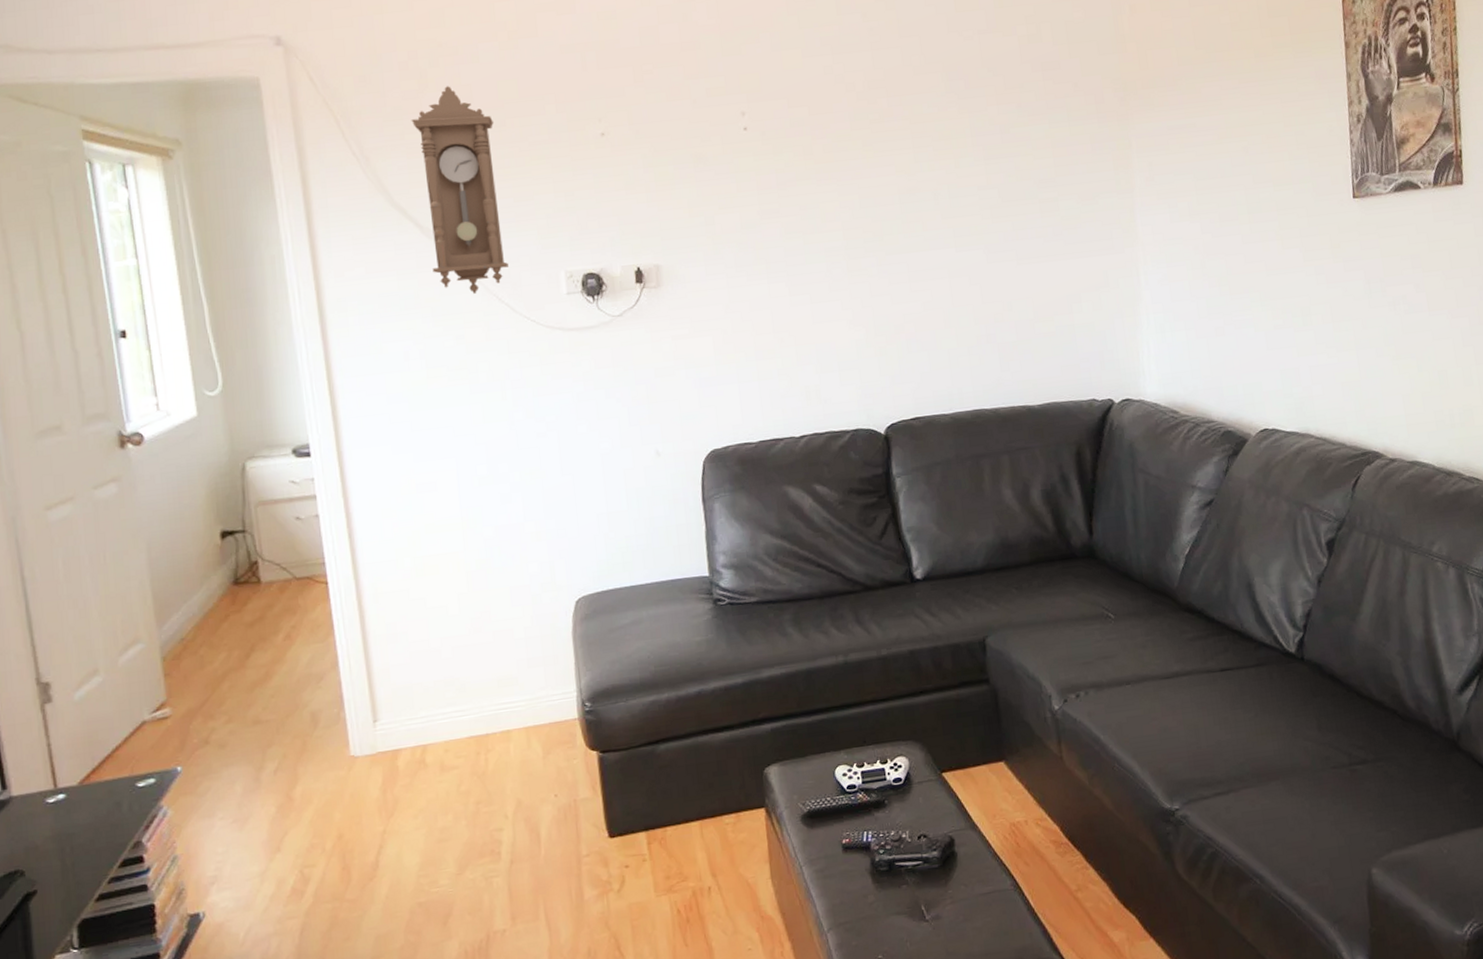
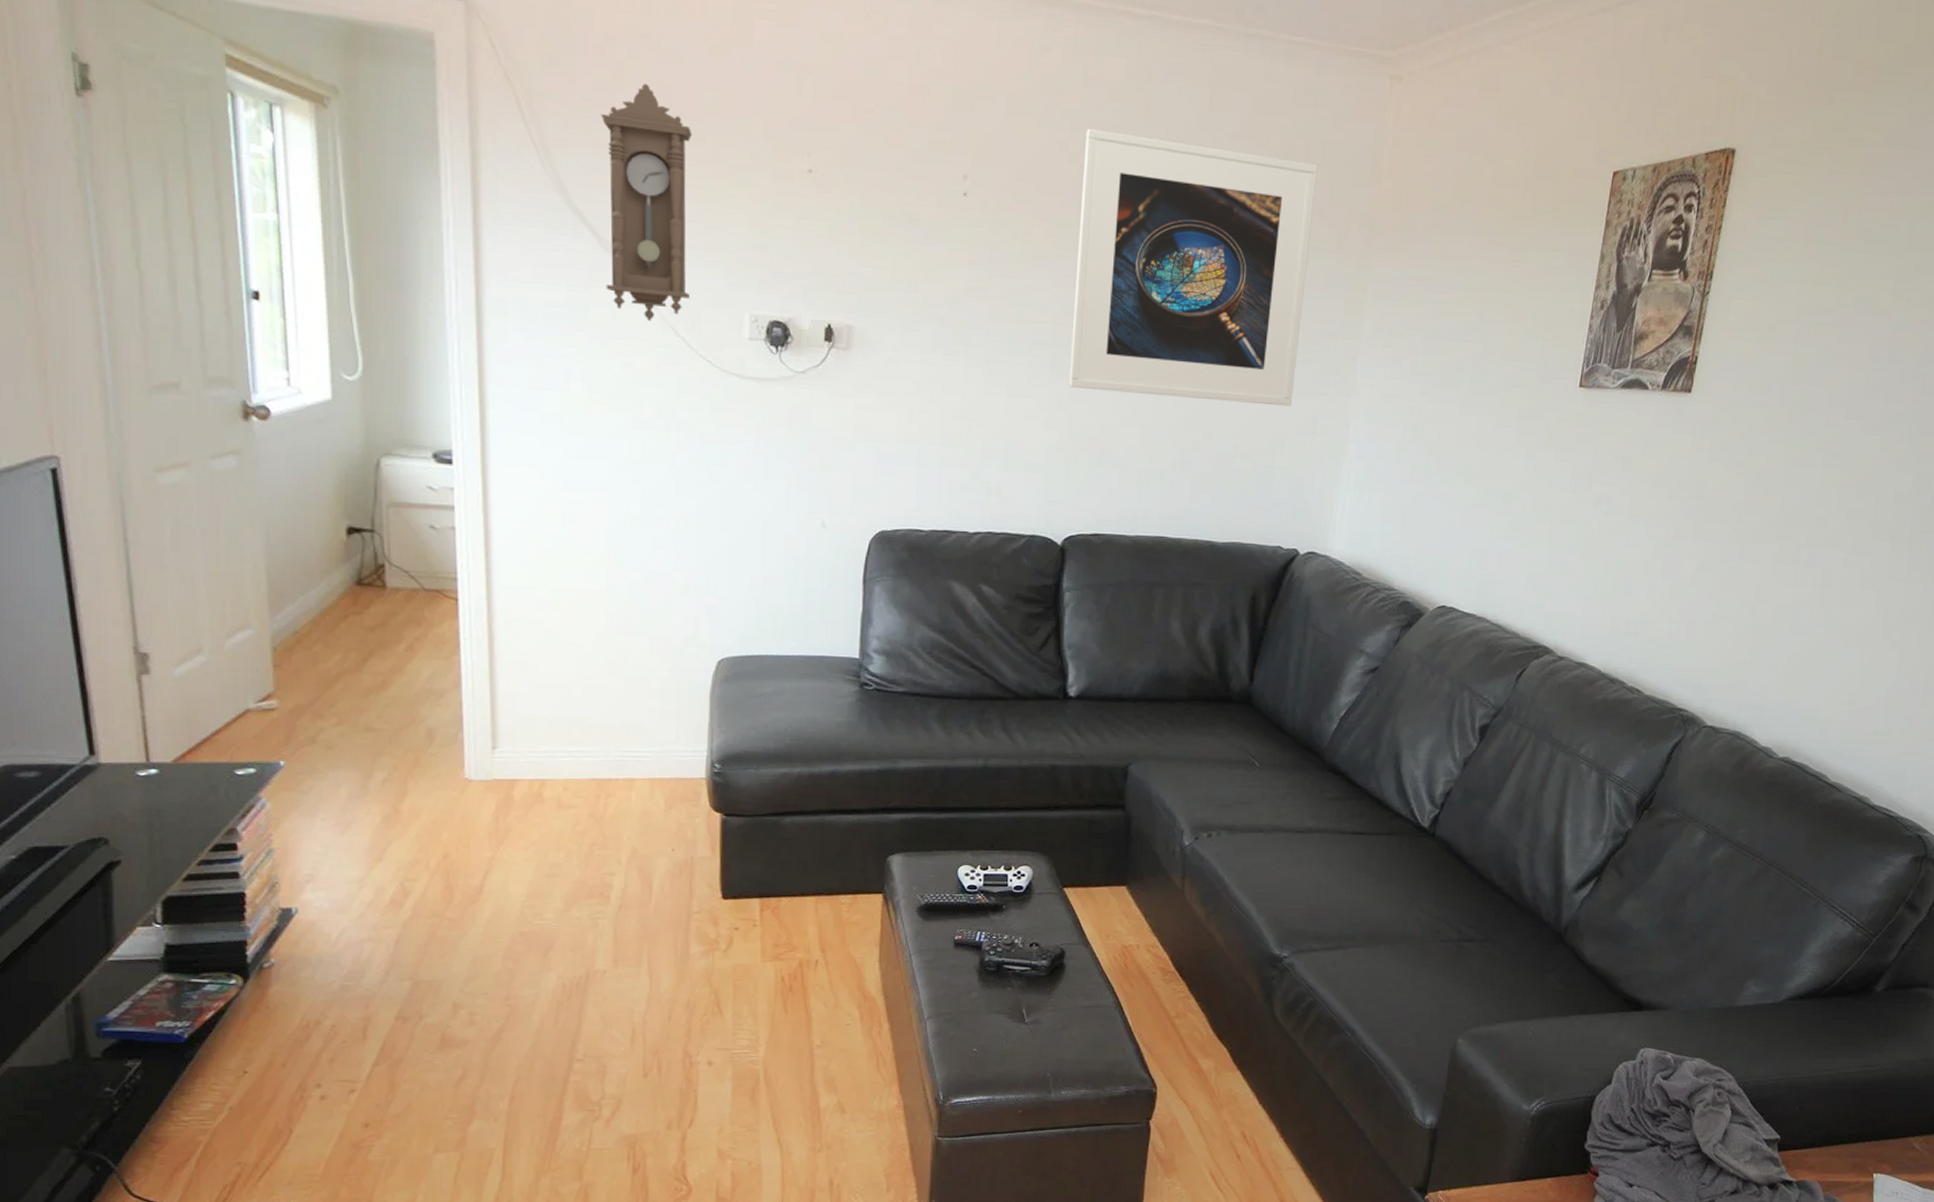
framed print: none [846,42,1081,285] -> present [1069,128,1318,407]

